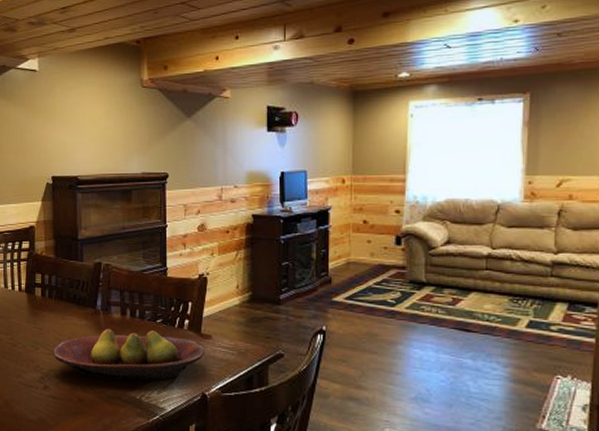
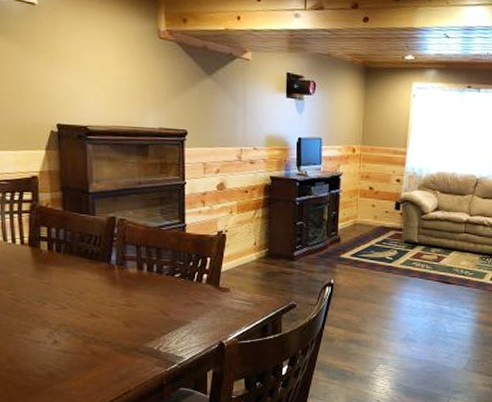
fruit bowl: present [53,328,205,381] -> none [63,282,223,332]

